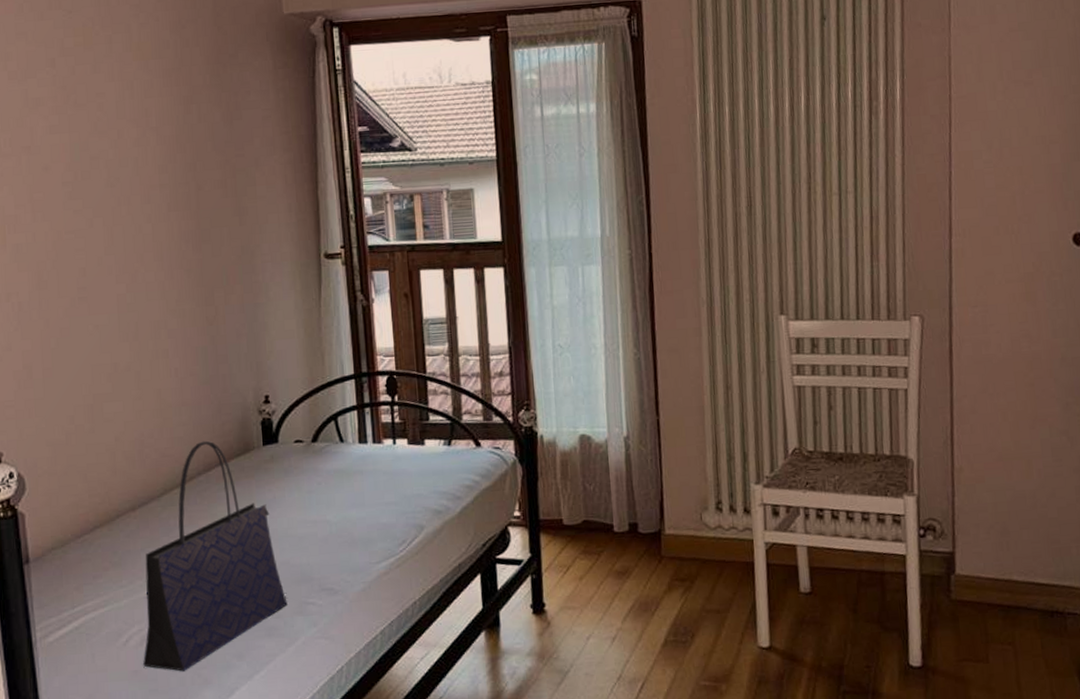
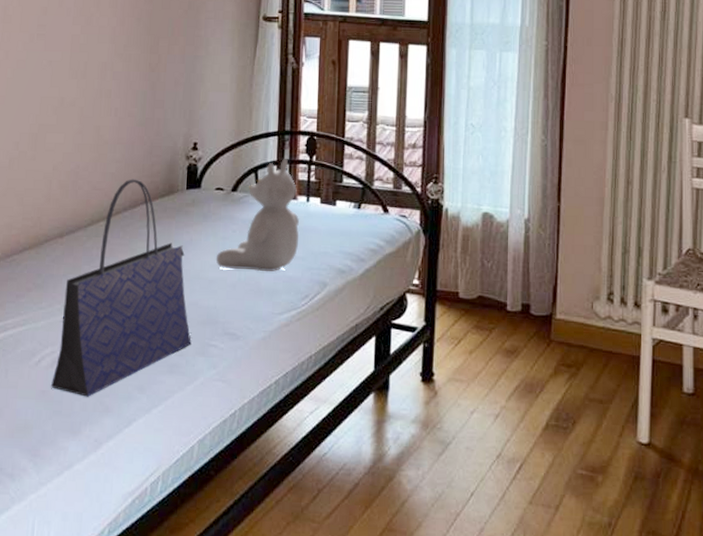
teddy bear: none [303,401,390,523] -> present [215,158,300,272]

